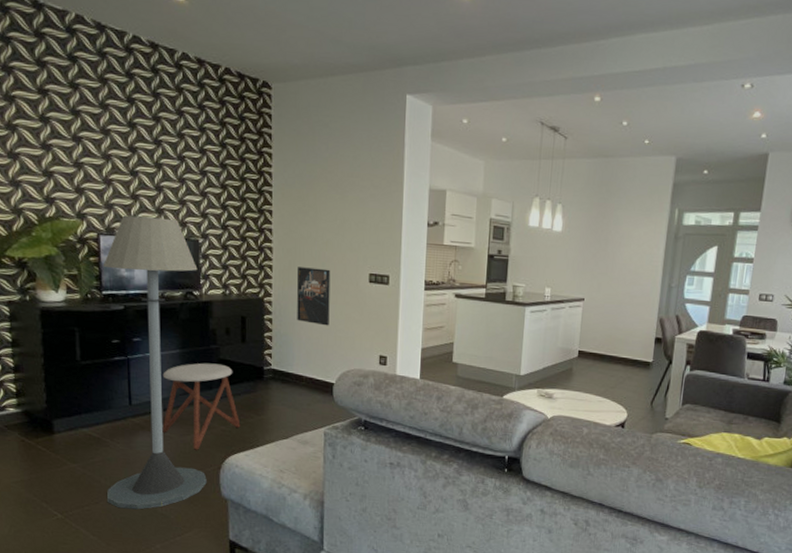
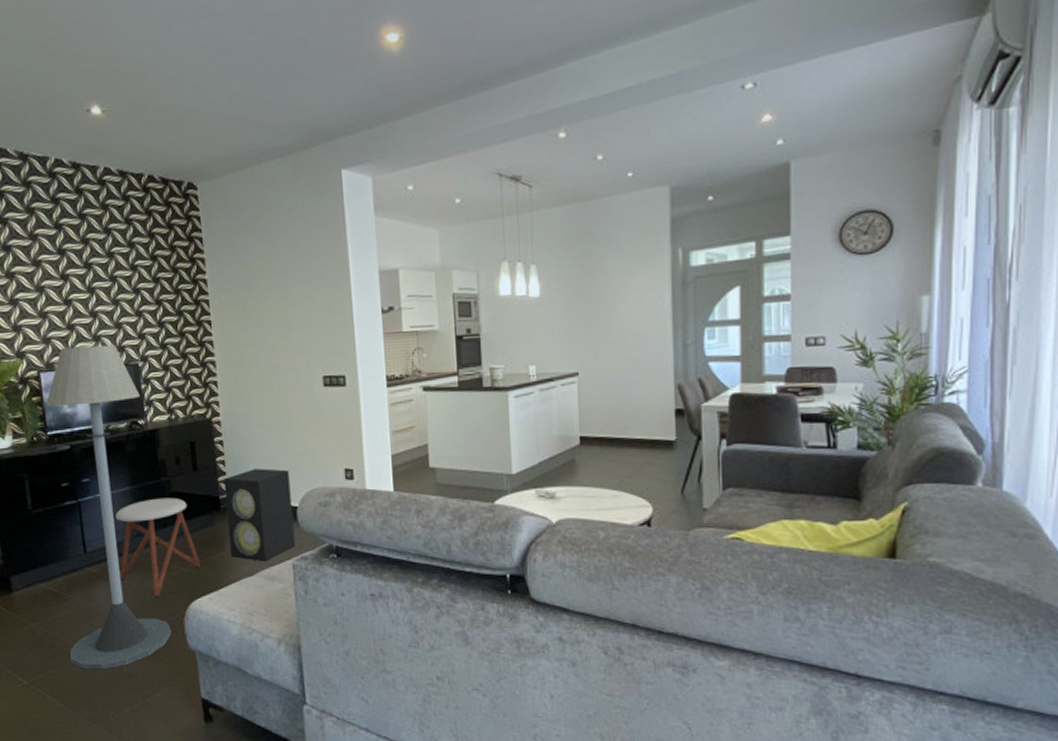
speaker: none [269,346,330,427] -> present [223,468,295,561]
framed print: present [297,267,331,326] -> none [244,377,285,442]

